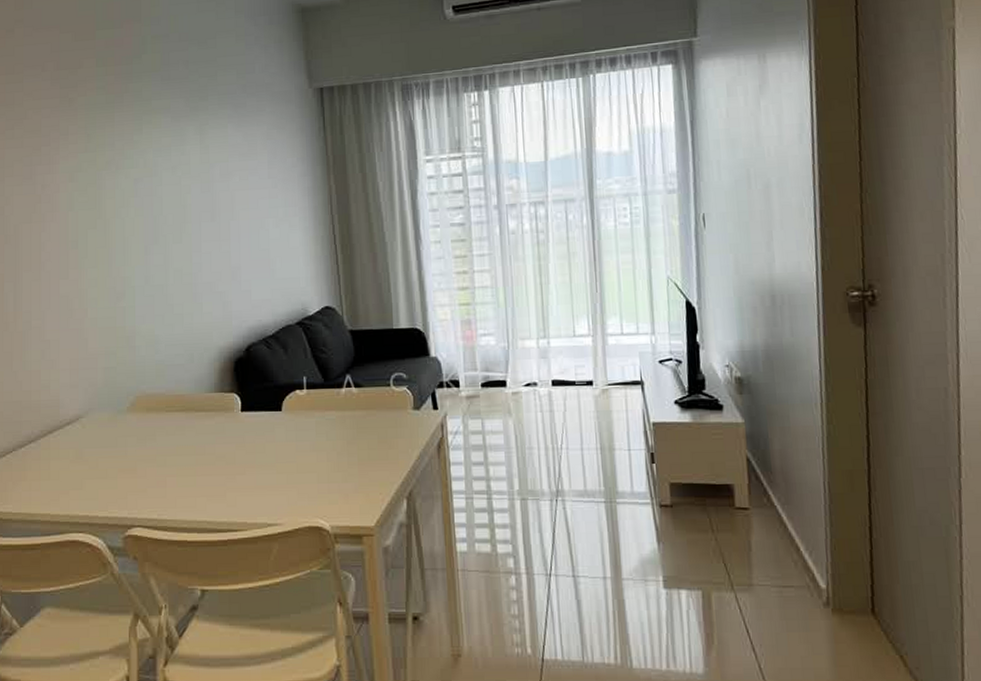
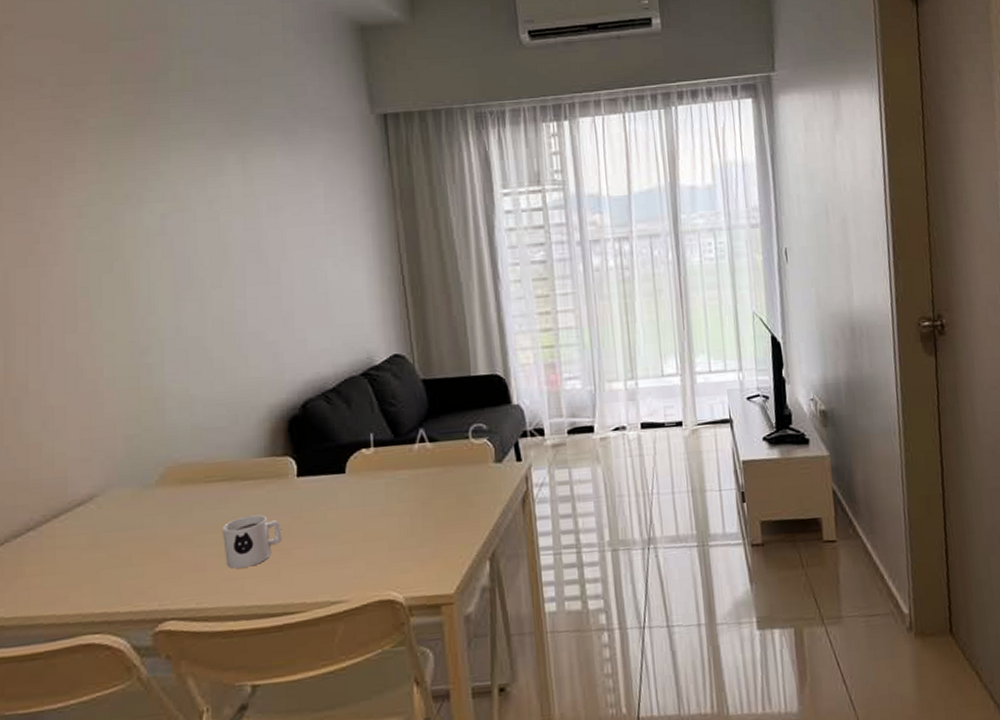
mug: none [180,442,227,487] -> present [222,514,281,569]

